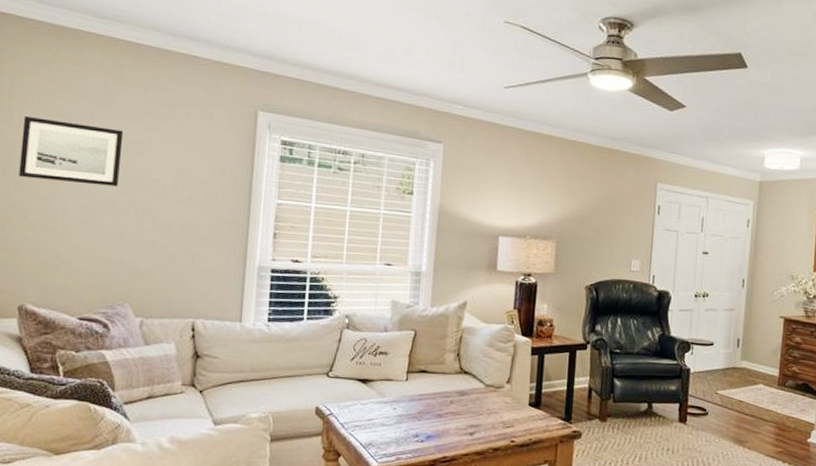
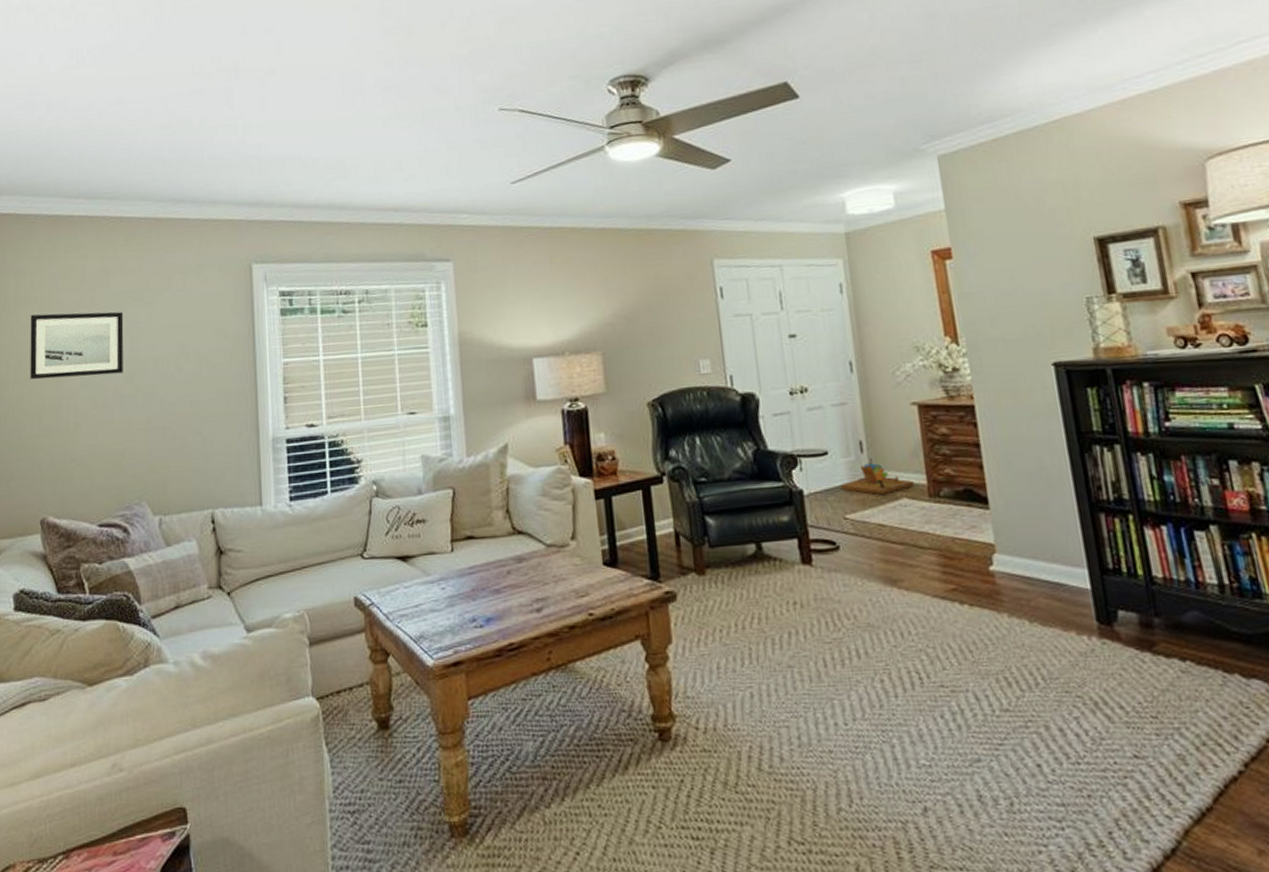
toy house: none [718,352,770,379] -> present [840,458,914,494]

